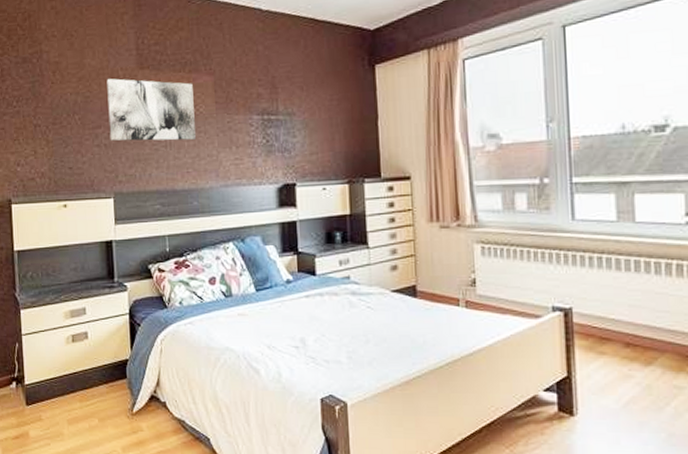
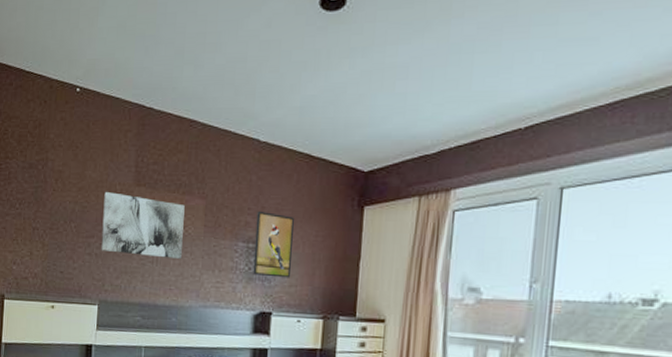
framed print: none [268,80,311,147] -> present [253,210,294,278]

